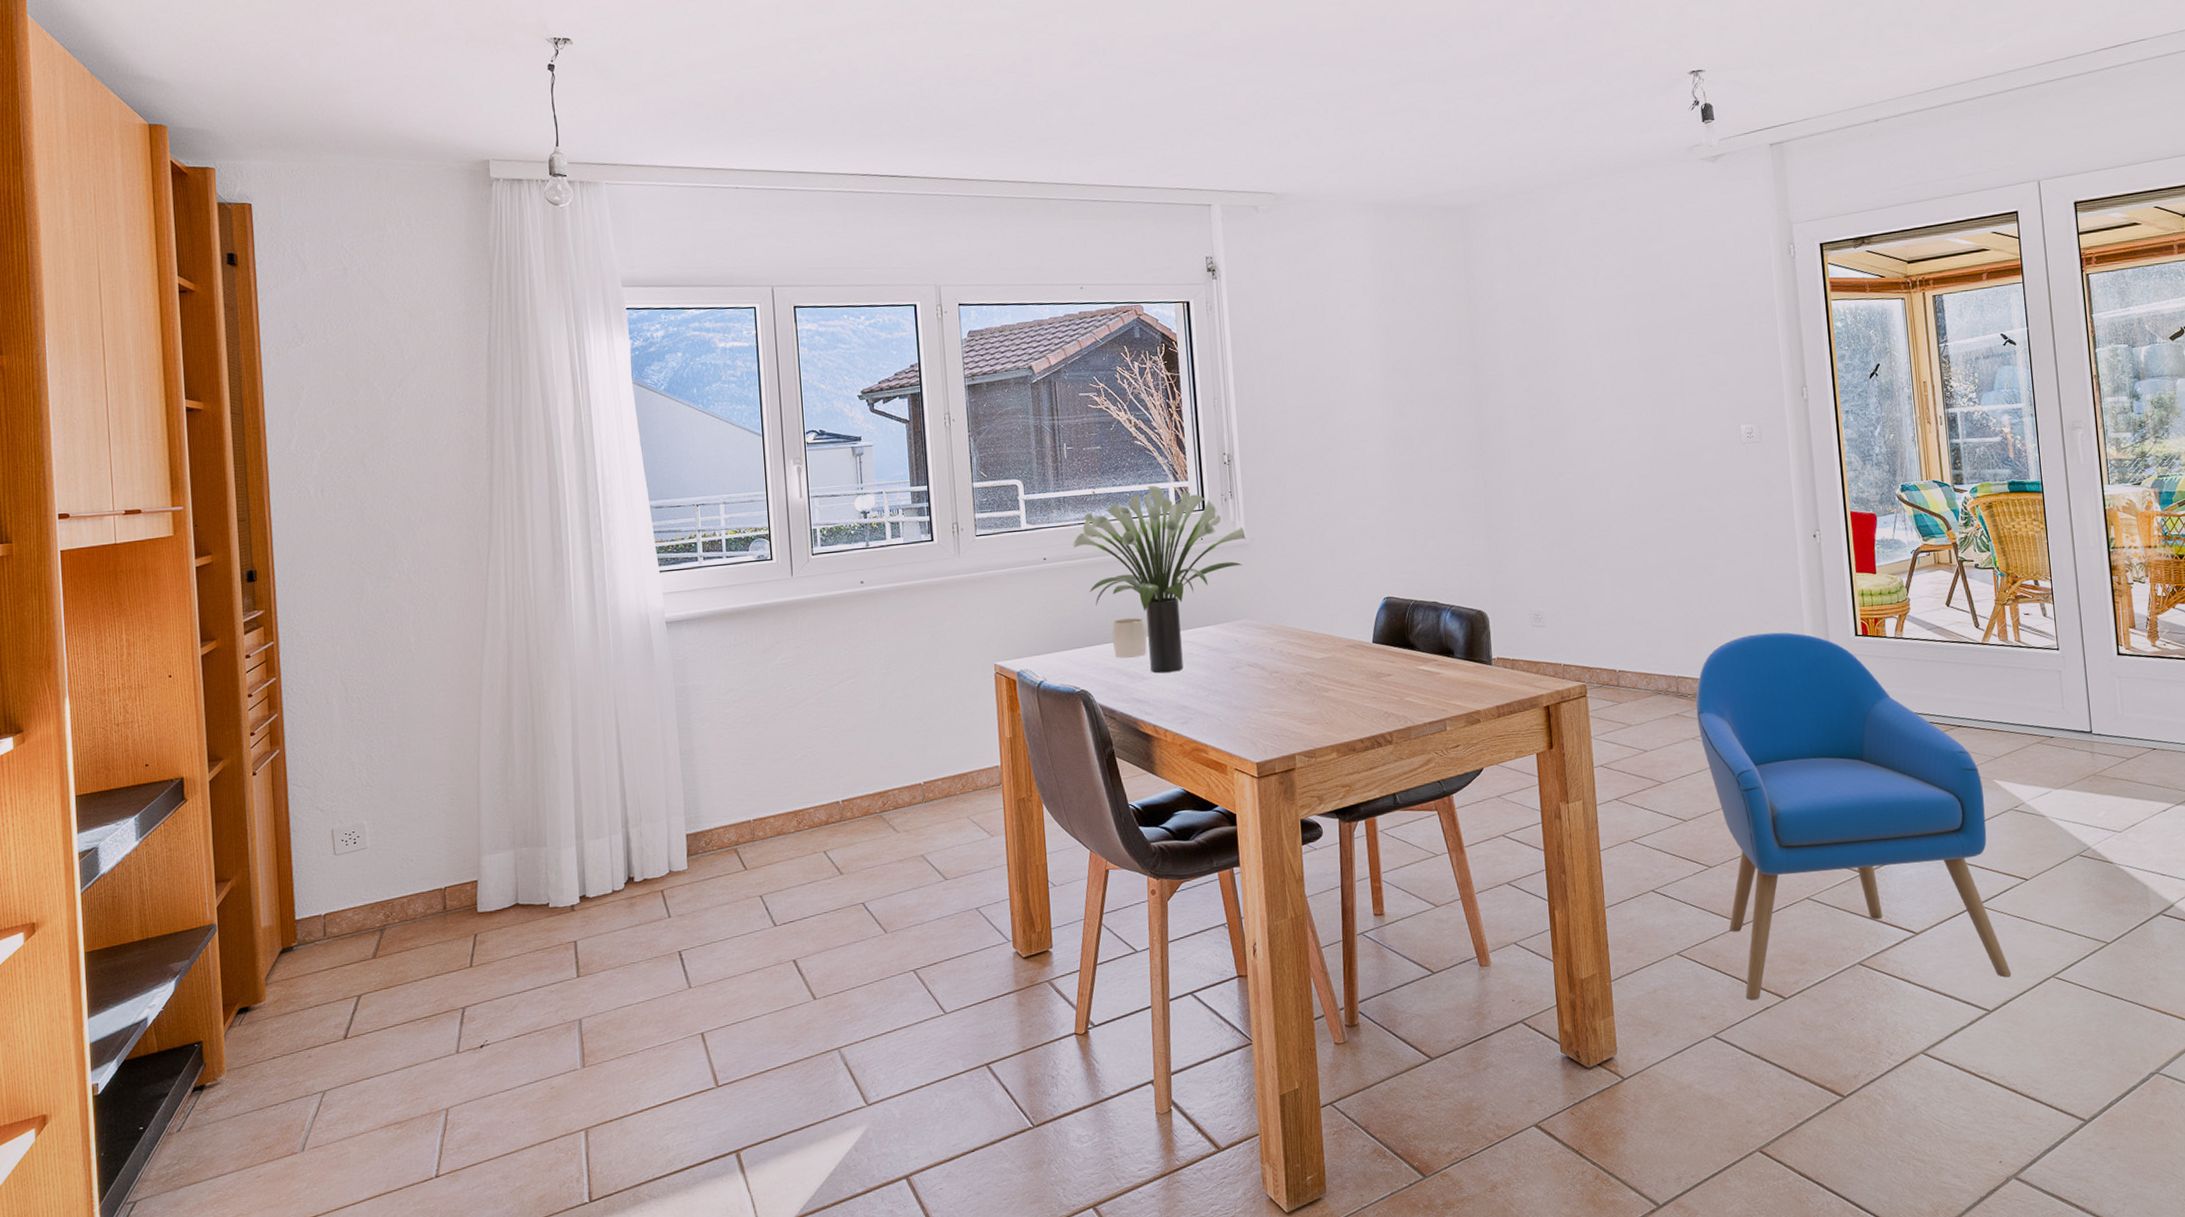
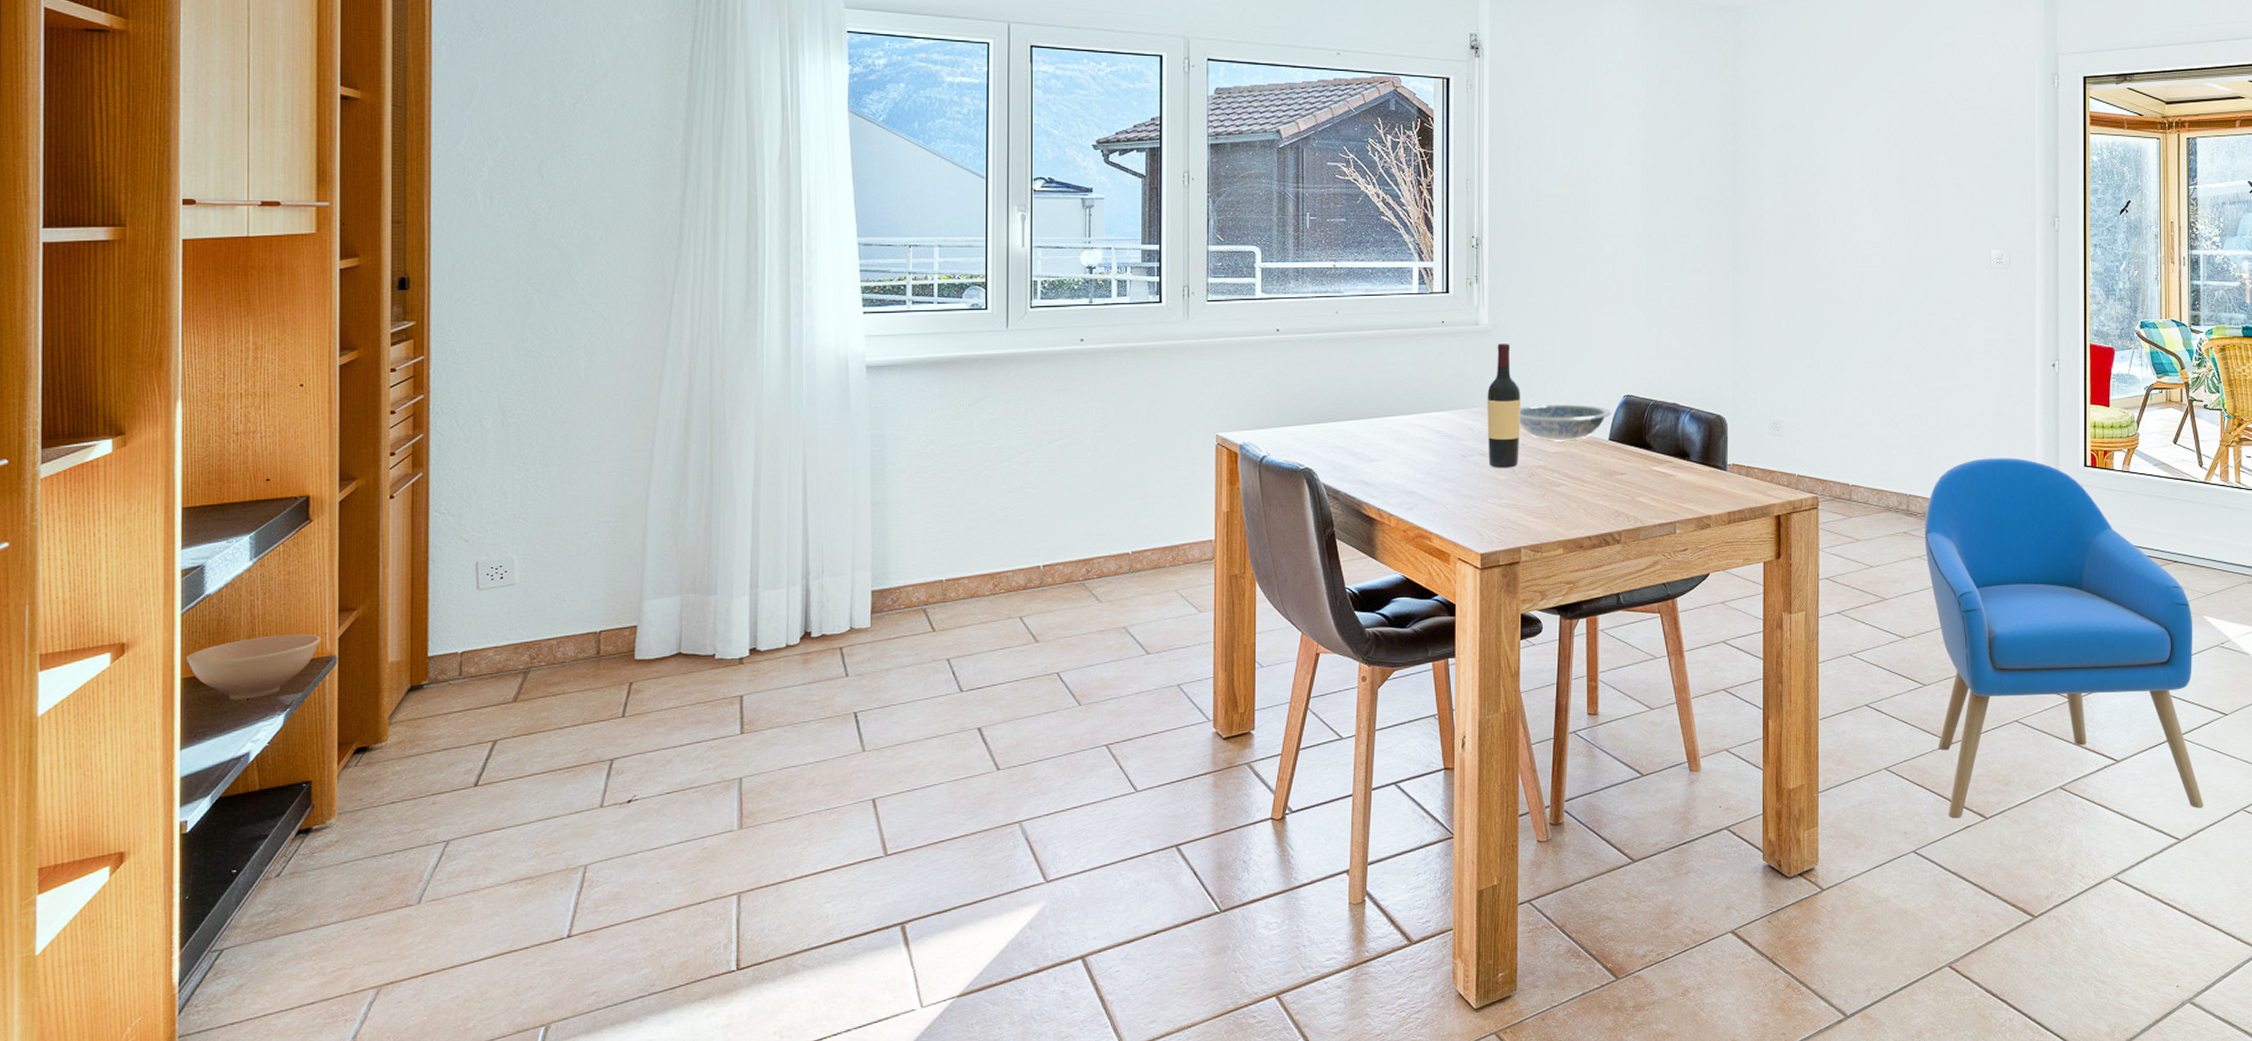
bowl: none [87,905,202,970] -> present [185,634,321,701]
flower arrangement: present [1073,485,1246,674] -> none [1309,264,1488,456]
mug: present [1111,618,1148,659] -> none [1341,398,1379,438]
wine bottle: none [1250,555,1287,679] -> present [1487,343,1521,469]
ceramic bowl: none [1283,609,1373,647] -> present [1519,404,1611,441]

